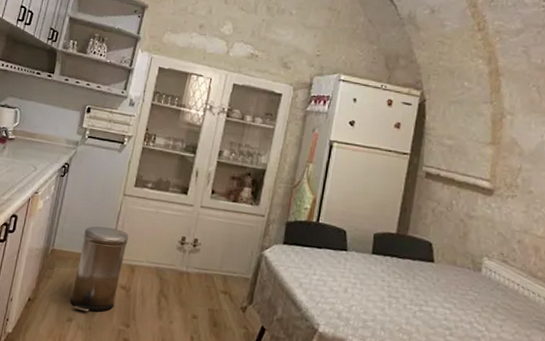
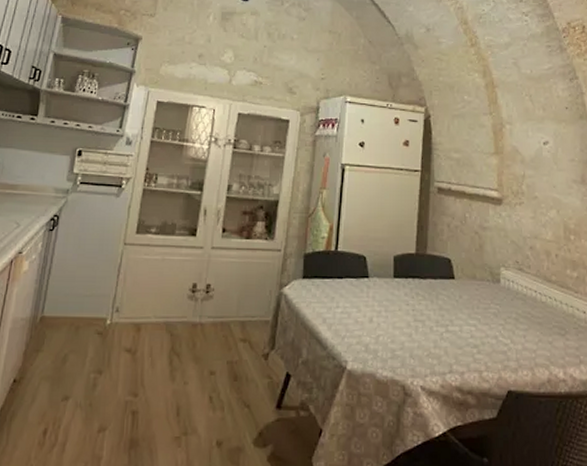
pedal bin: present [70,226,129,313] -> none [66,283,132,385]

